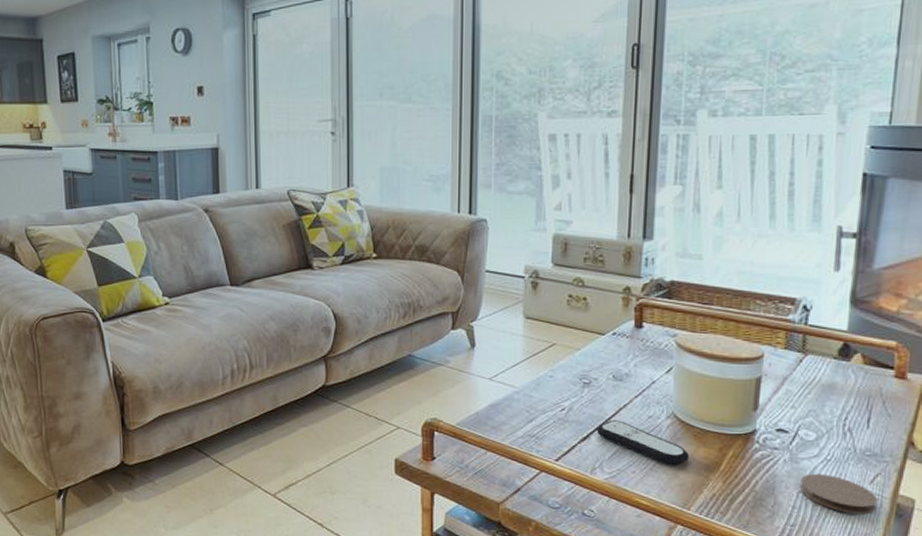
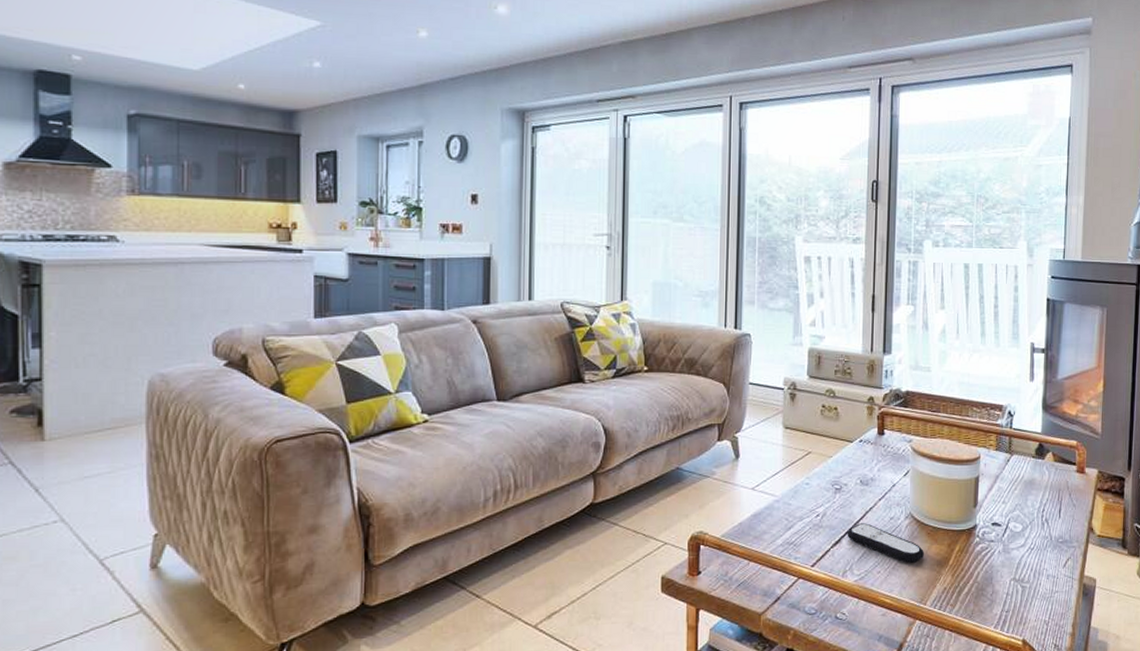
coaster: present [800,474,878,515] -> none [1012,562,1069,596]

